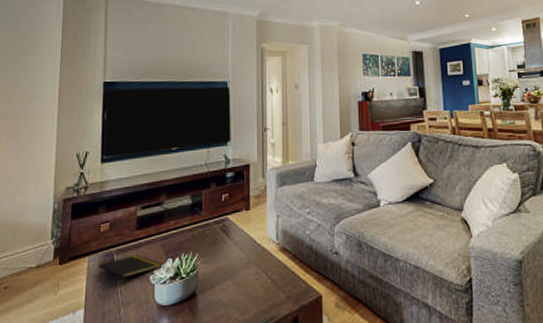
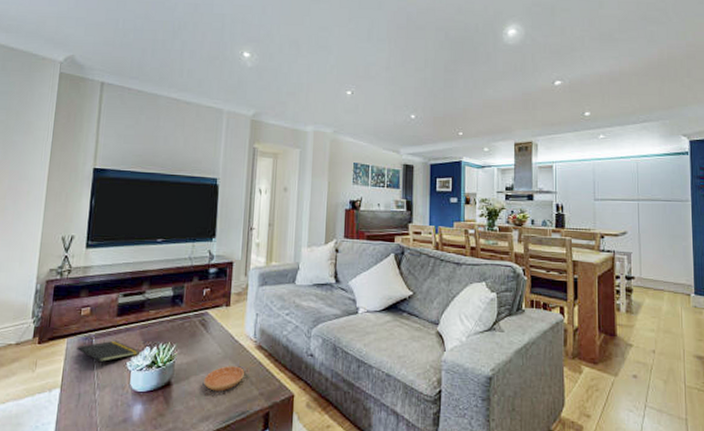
saucer: none [229,271,269,299] -> present [204,366,244,392]

